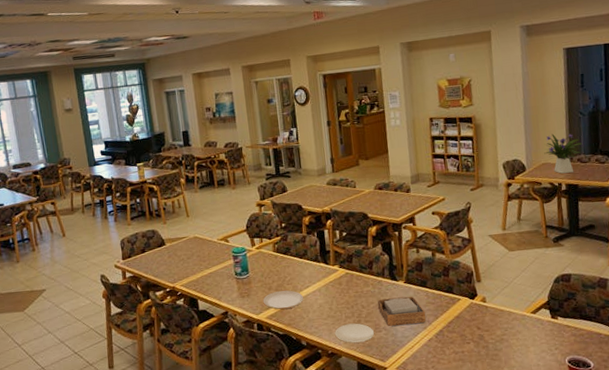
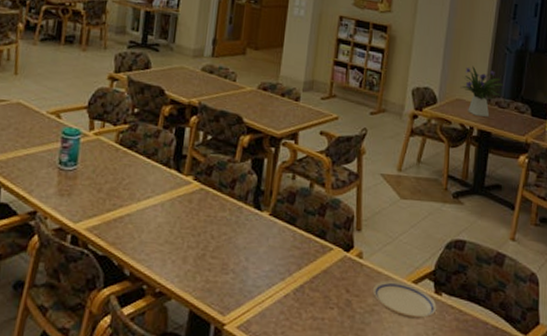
plate: present [263,290,303,310] -> none [86,195,140,223]
plate: present [335,323,375,344] -> none [169,256,220,285]
napkin holder: present [377,296,426,326] -> none [230,231,288,273]
plate: none [499,314,556,341] -> present [373,280,437,319]

